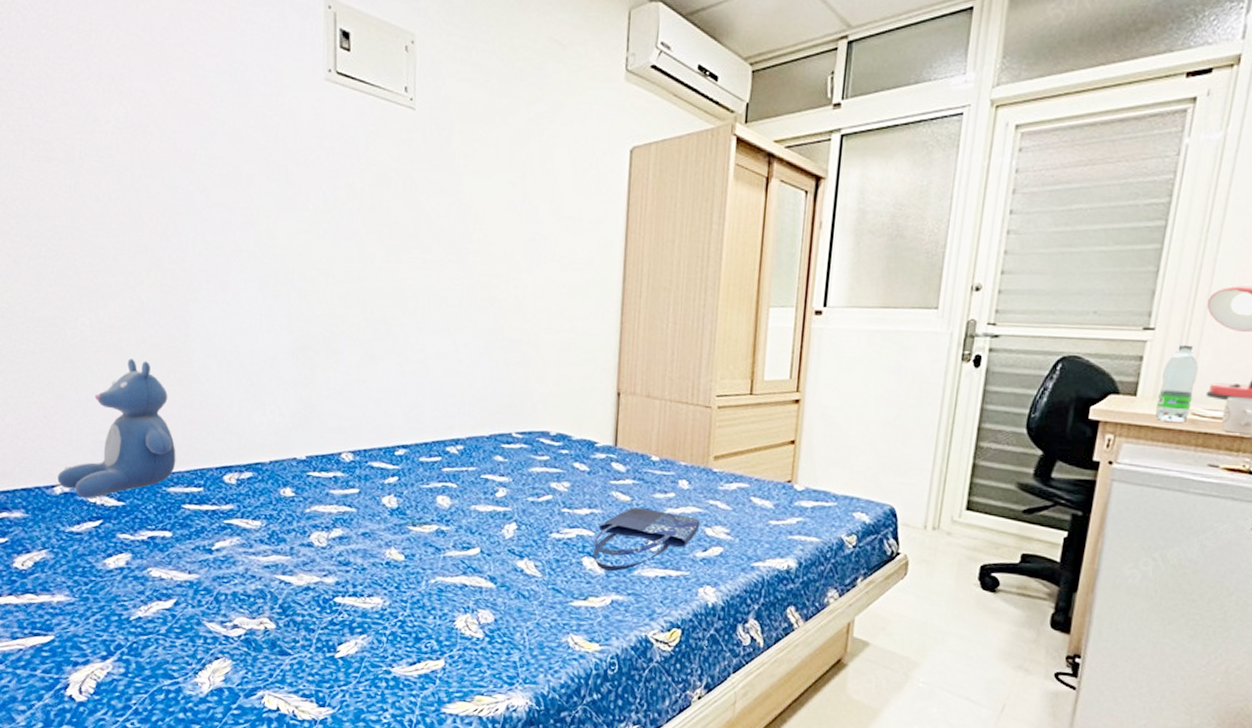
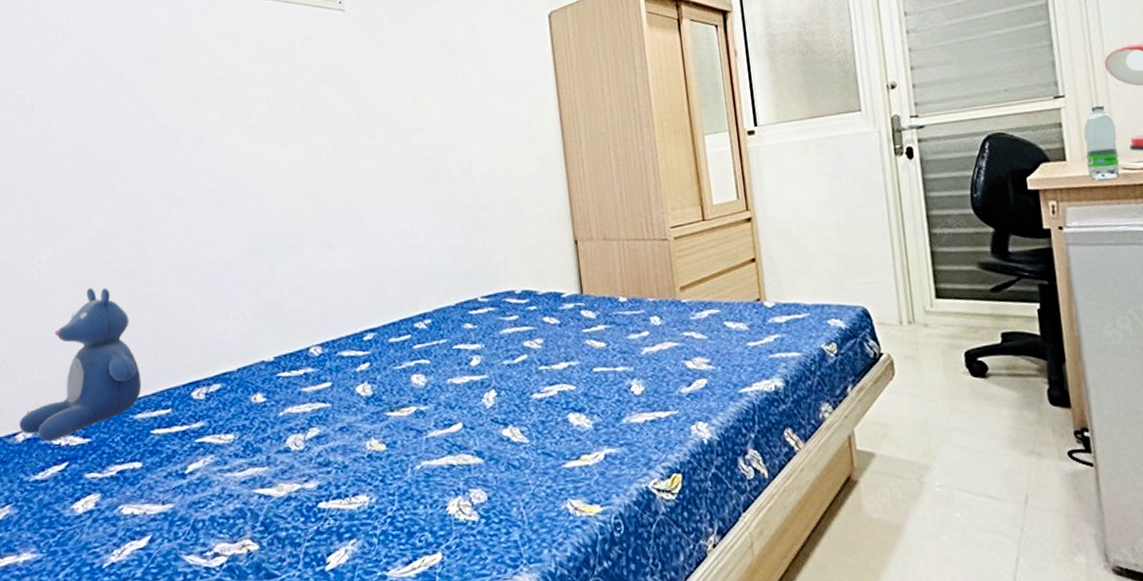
shopping bag: present [592,507,701,572] -> none [576,351,680,425]

